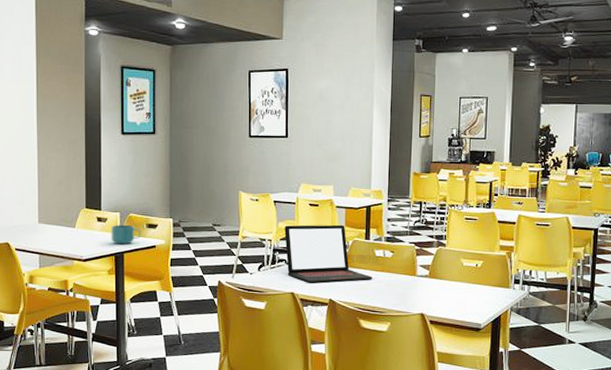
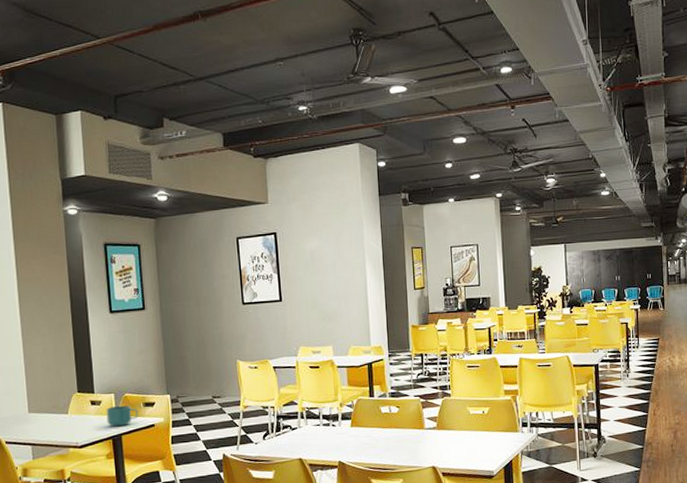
laptop: present [284,224,373,283] -> none [286,384,381,447]

